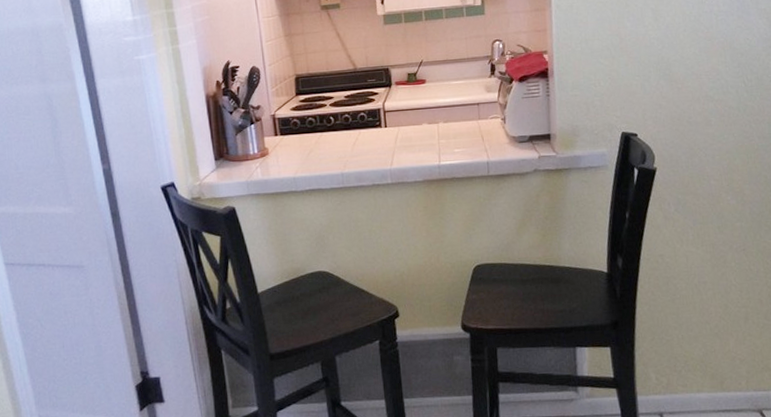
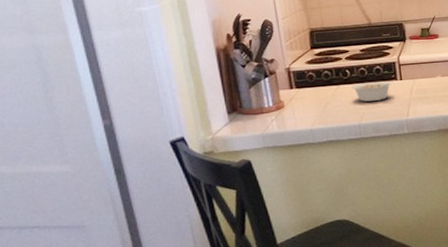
legume: none [336,129,376,150] -> present [352,81,392,102]

